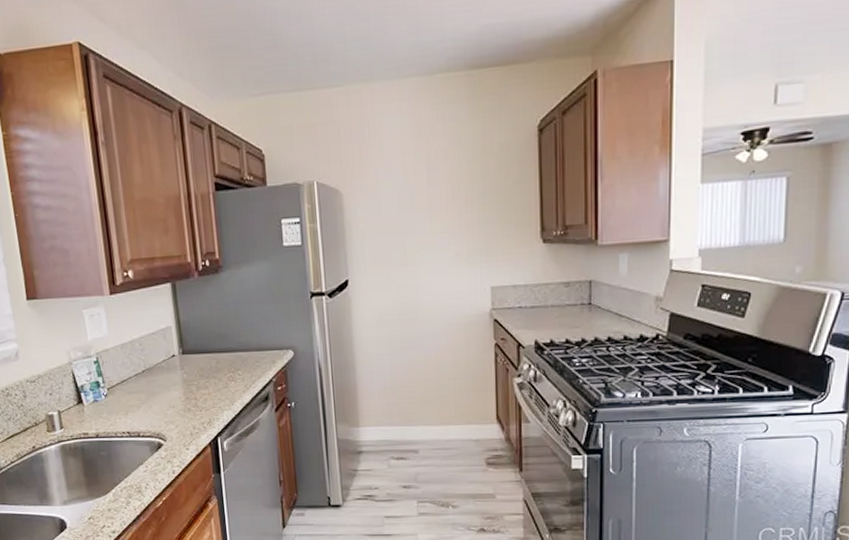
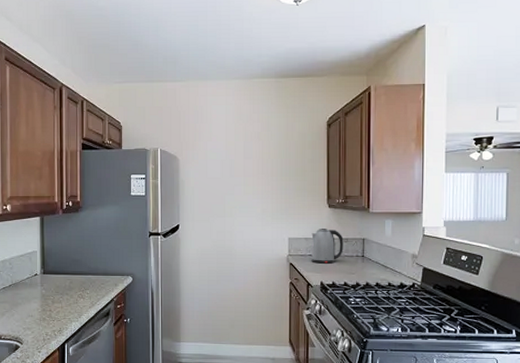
kettle: none [521,271,564,318] -> present [311,229,344,264]

